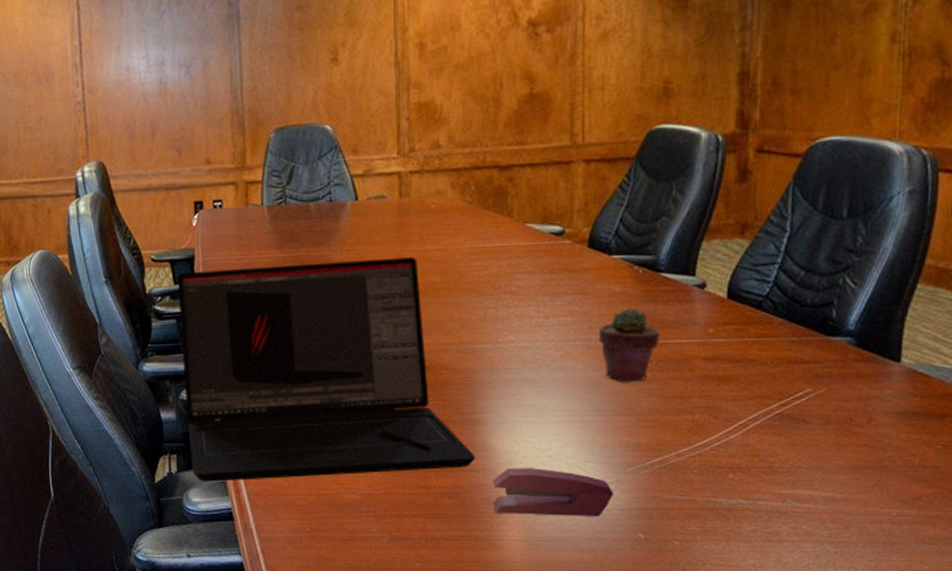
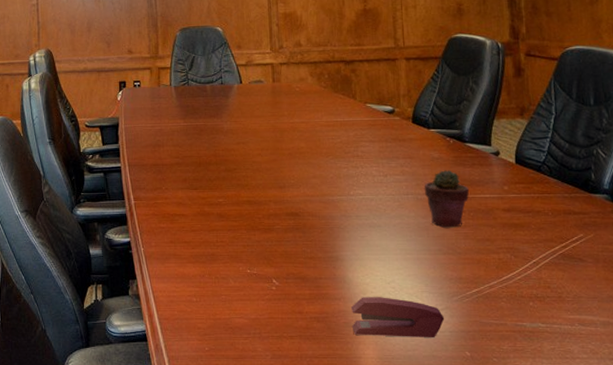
laptop: present [177,257,476,482] -> none [105,128,338,308]

